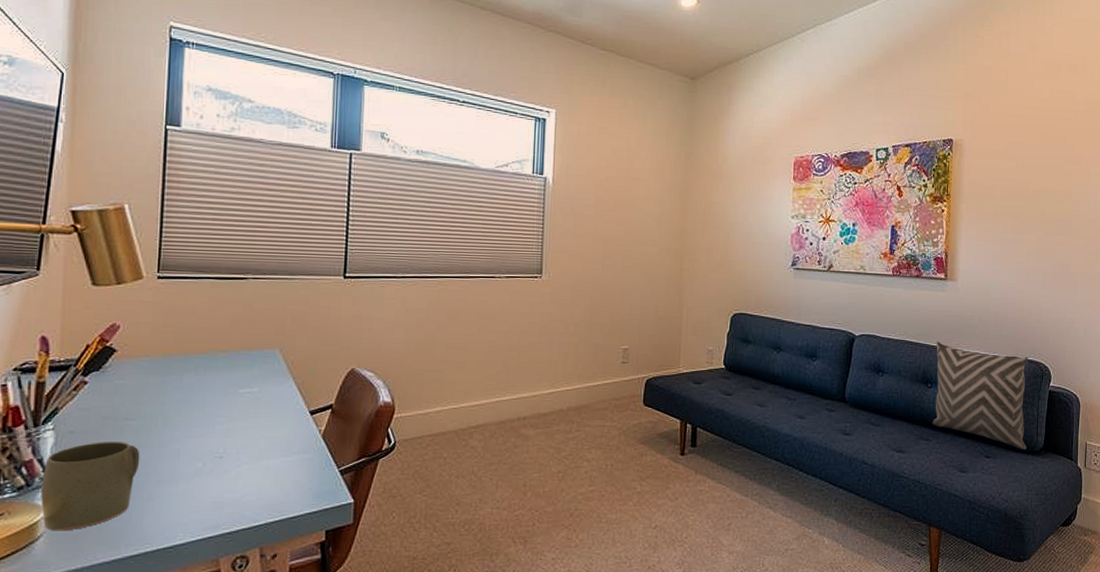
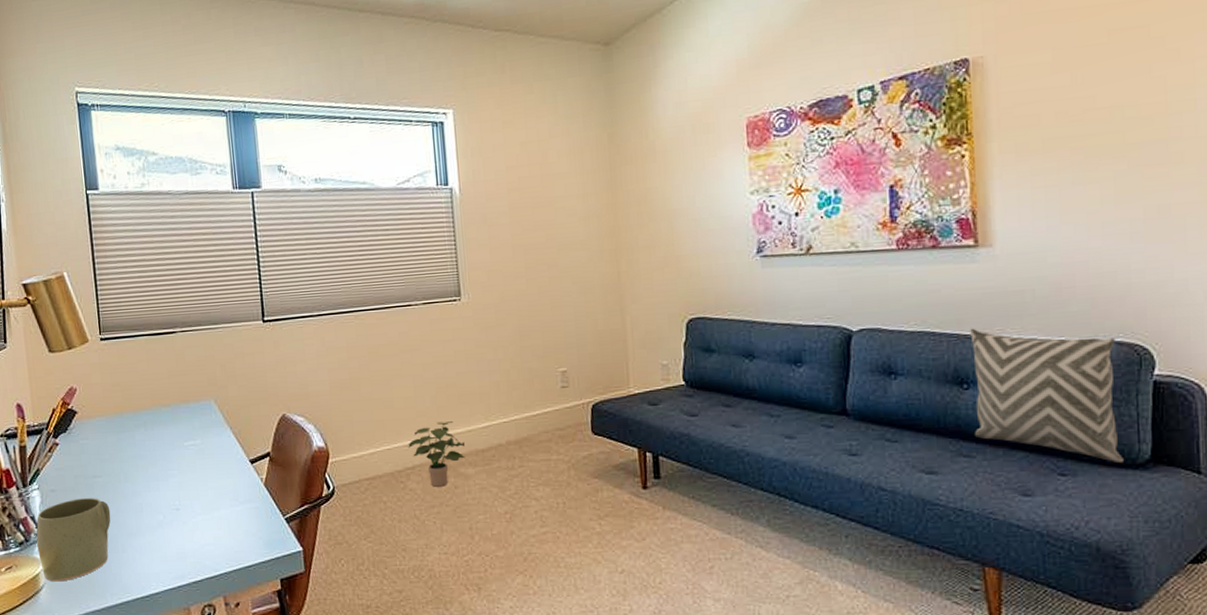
potted plant: none [475,386,528,446] -> present [408,421,465,487]

